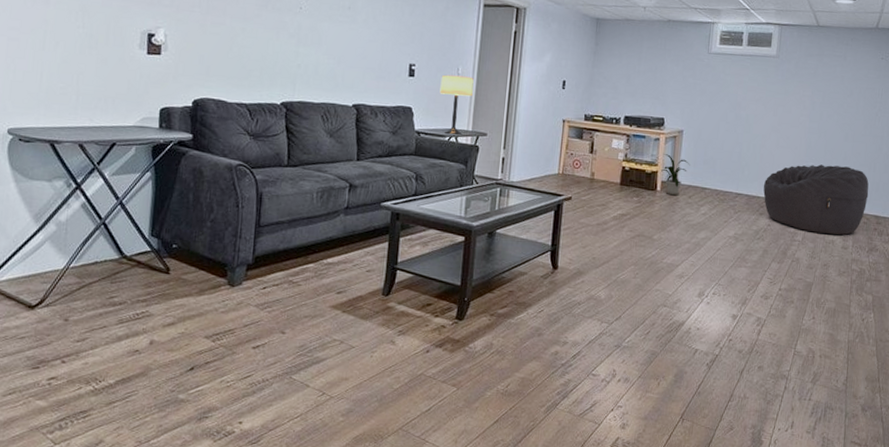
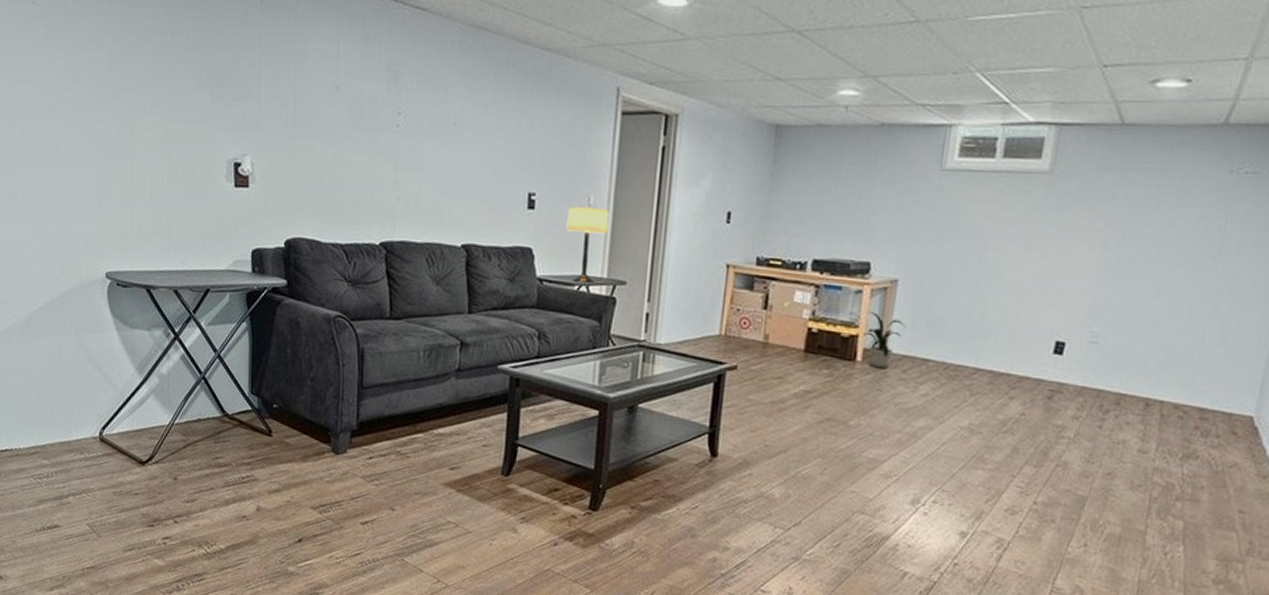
bean bag chair: present [763,164,869,236] -> none [1016,331,1192,434]

